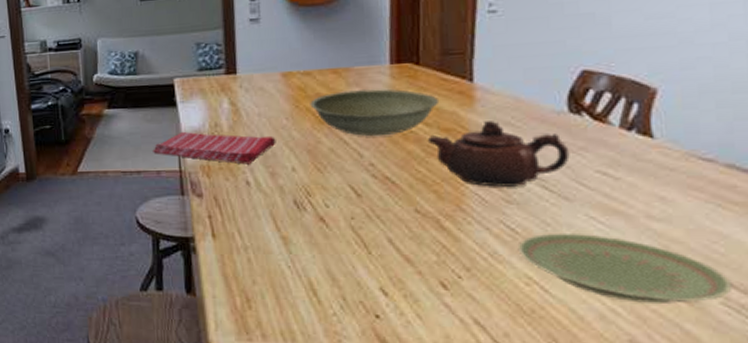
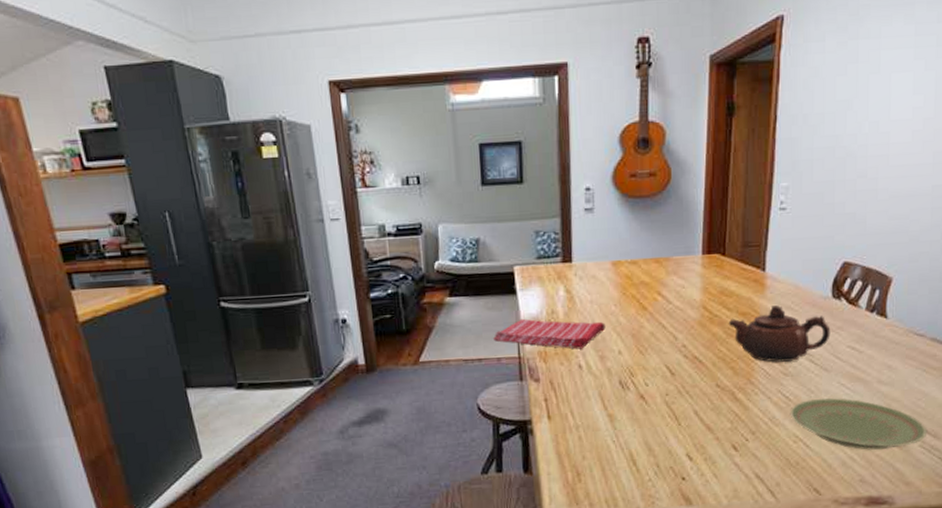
bowl: present [310,89,440,137] -> none [635,277,740,321]

